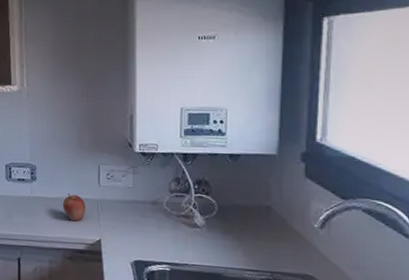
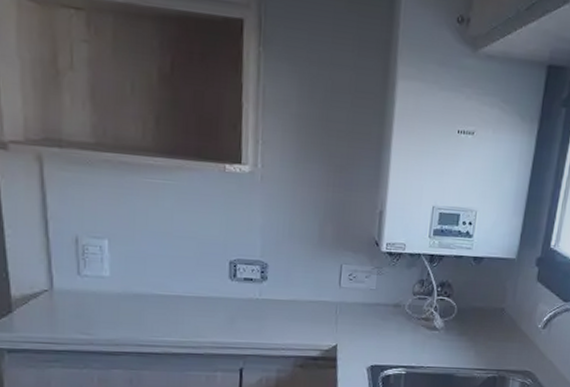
fruit: present [62,193,86,221] -> none [296,295,323,326]

